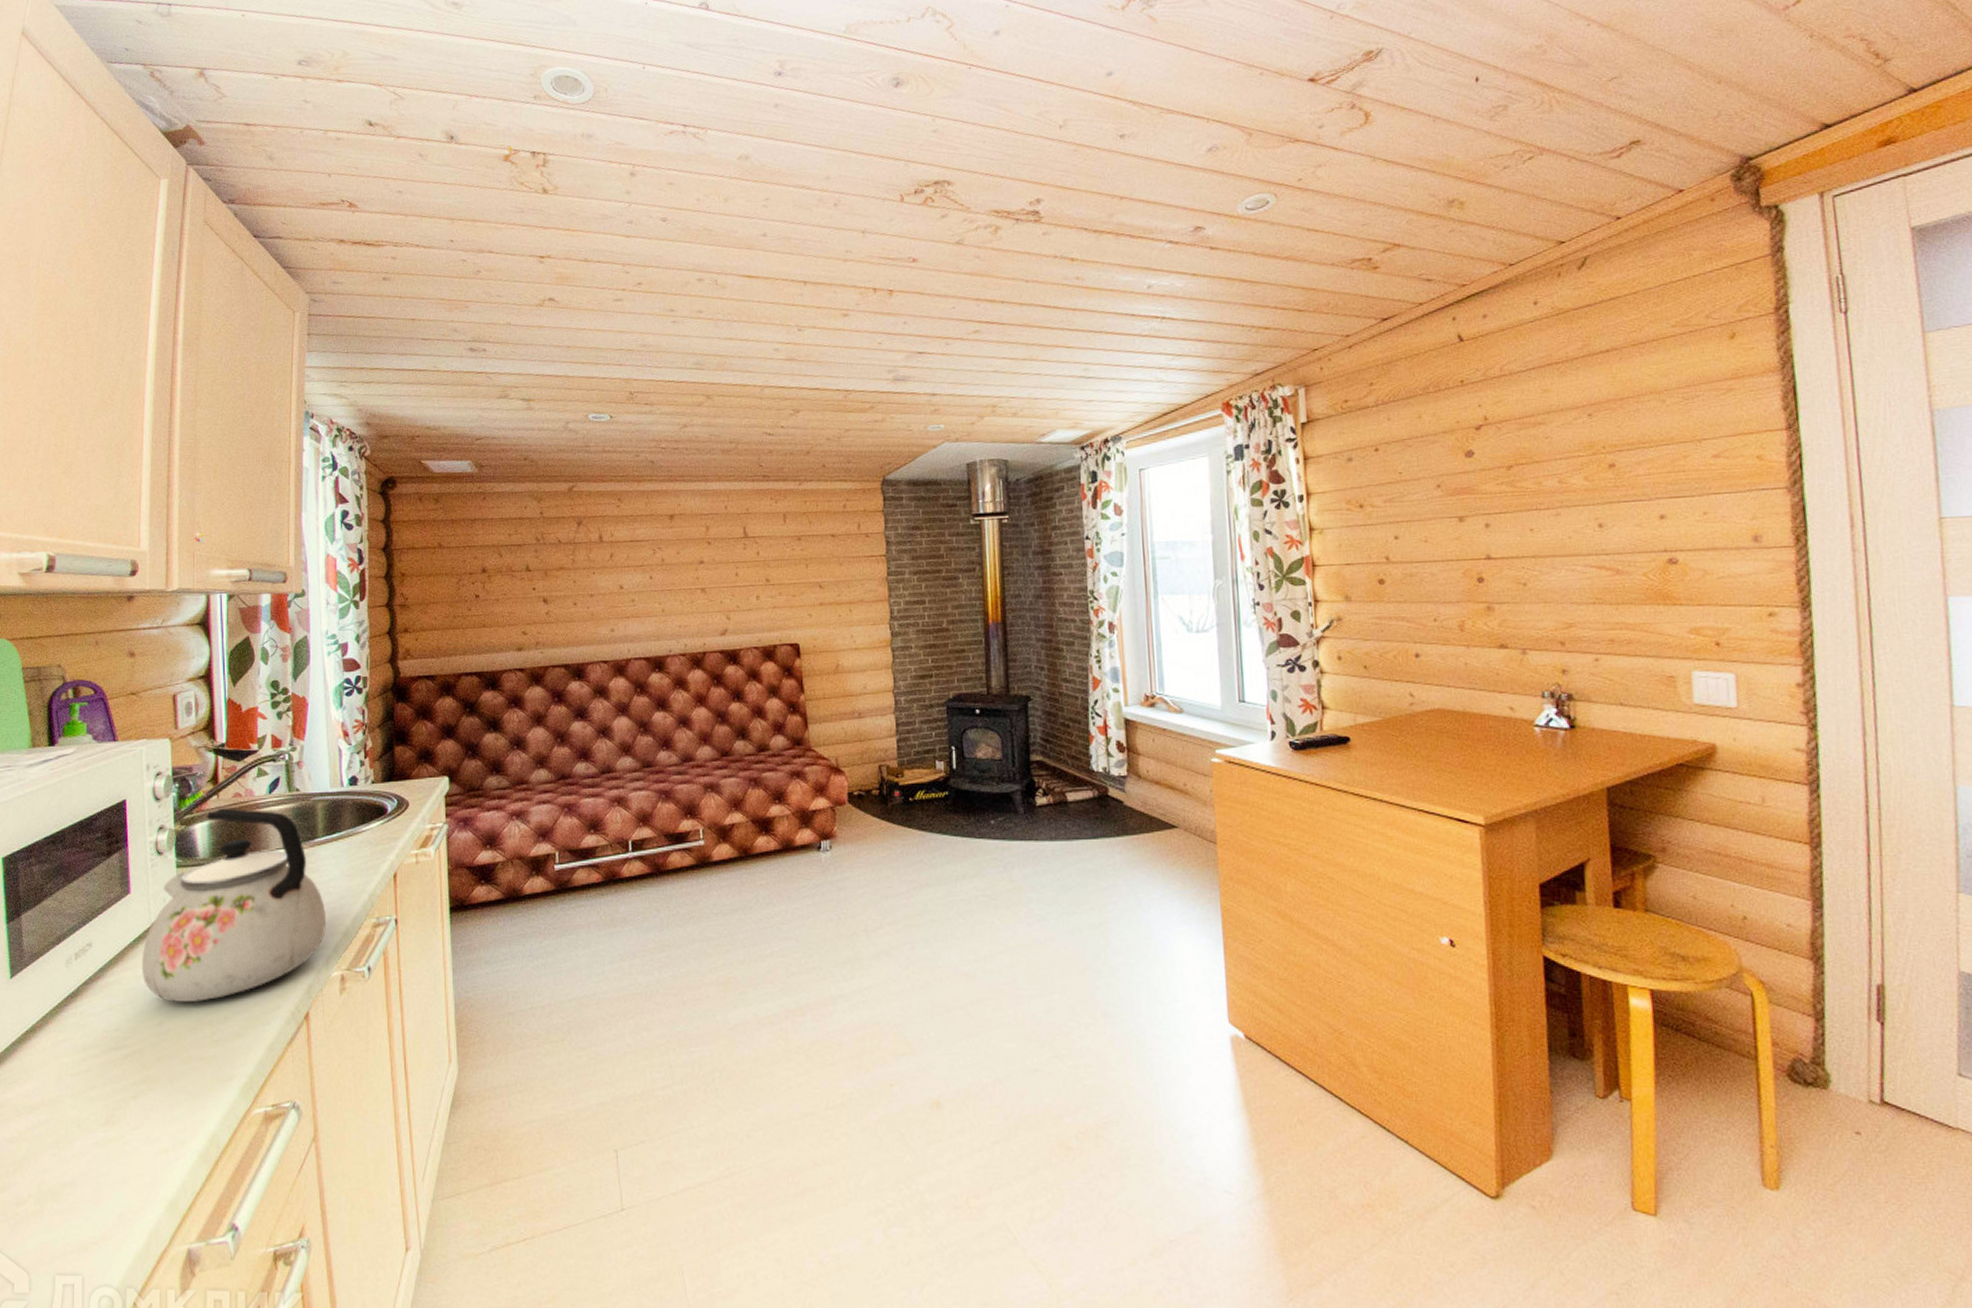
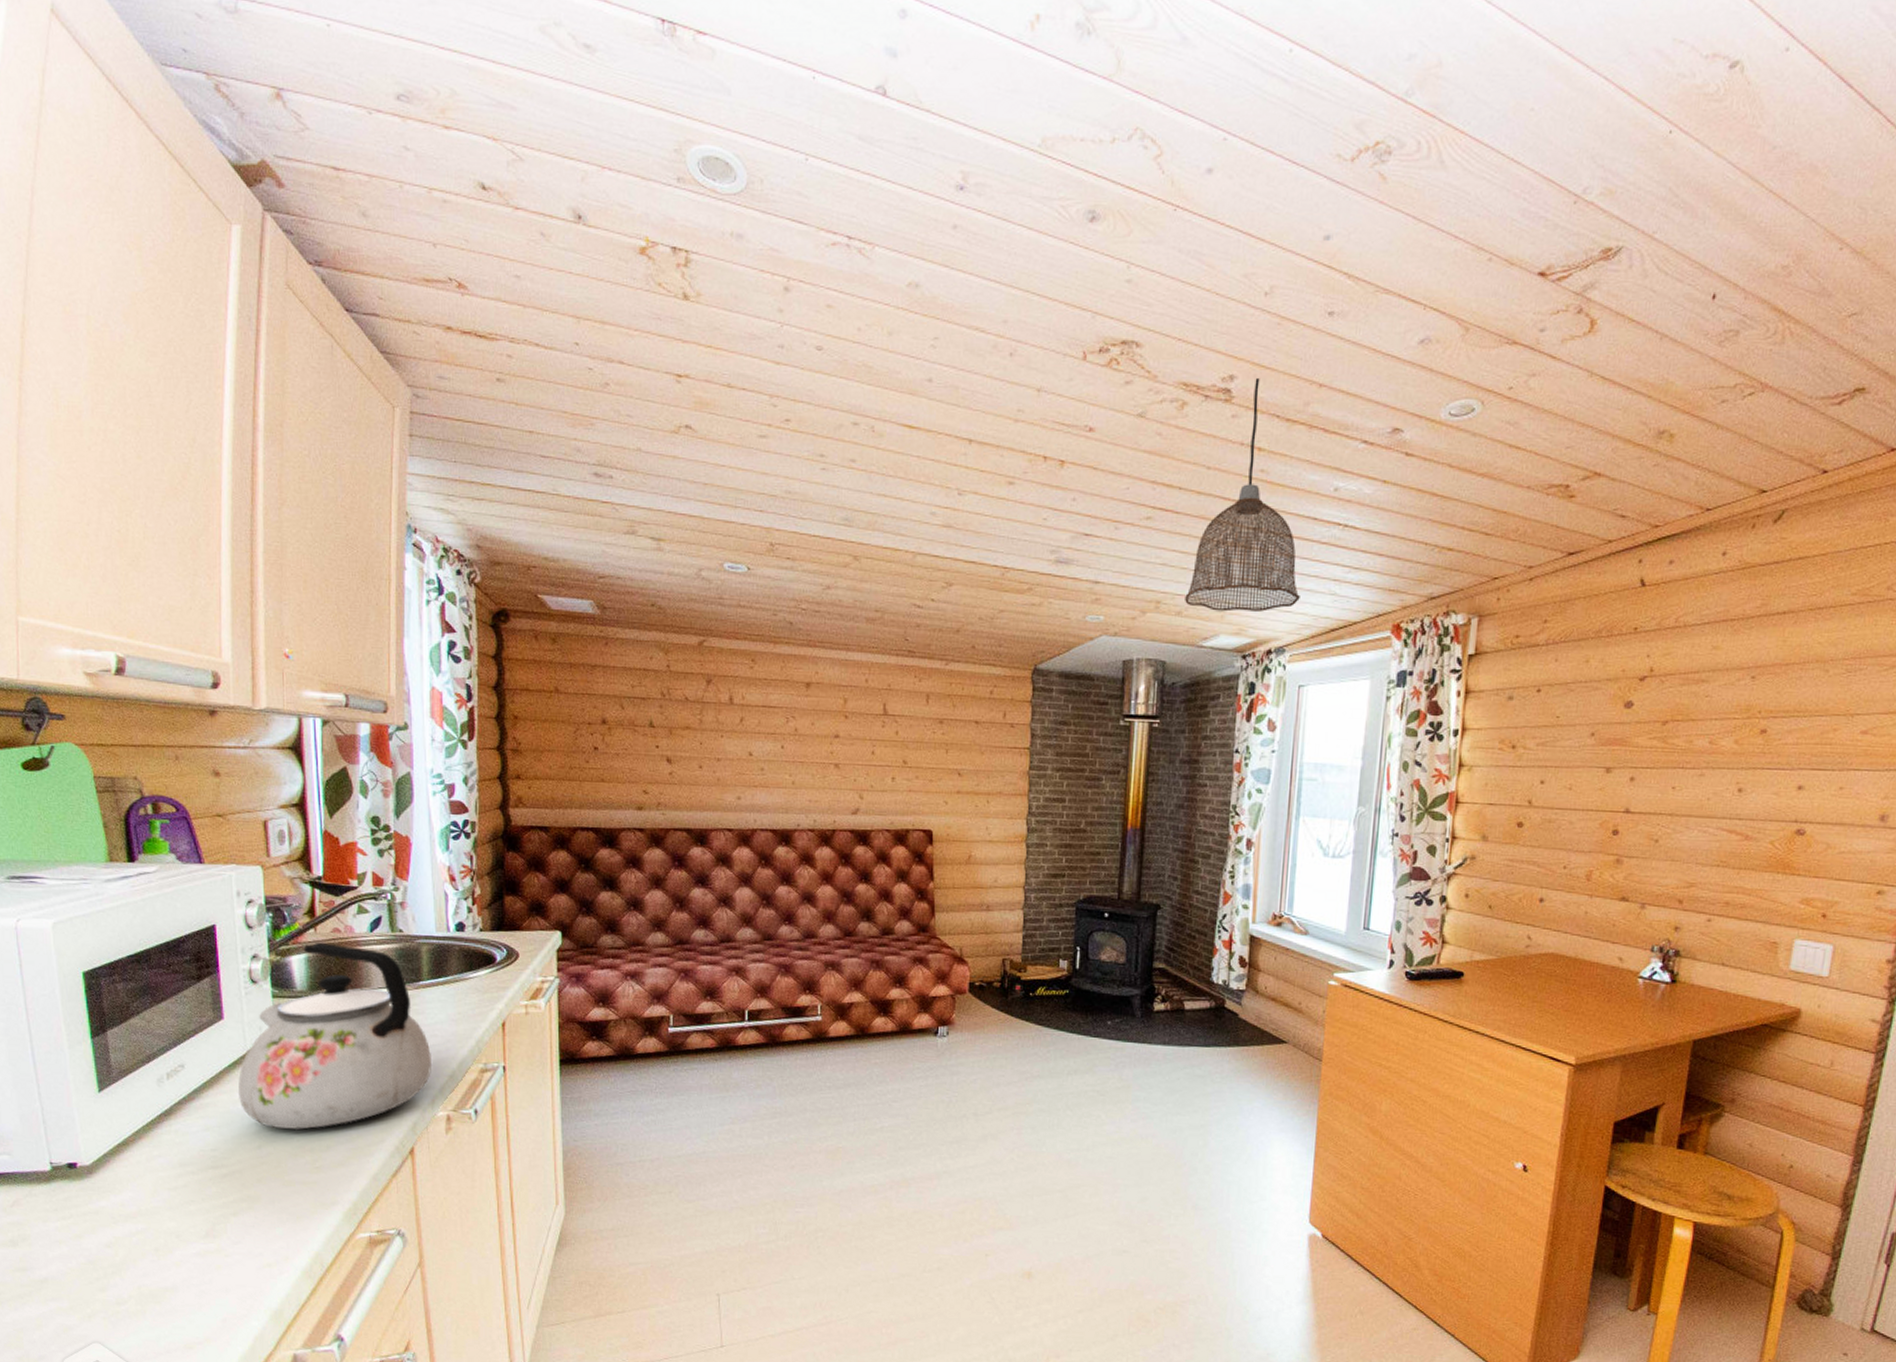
pendant lamp: none [1019,197,1129,409] -> present [1185,377,1300,612]

